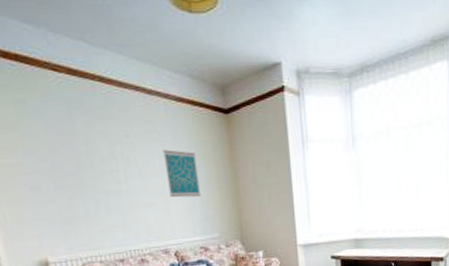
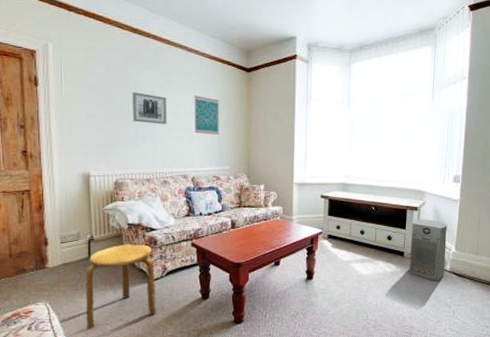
wall art: none [83,152,135,192] -> present [132,92,167,125]

